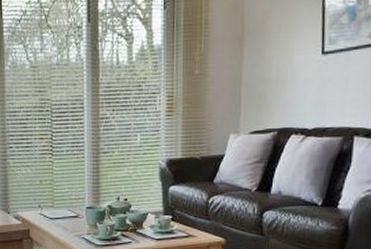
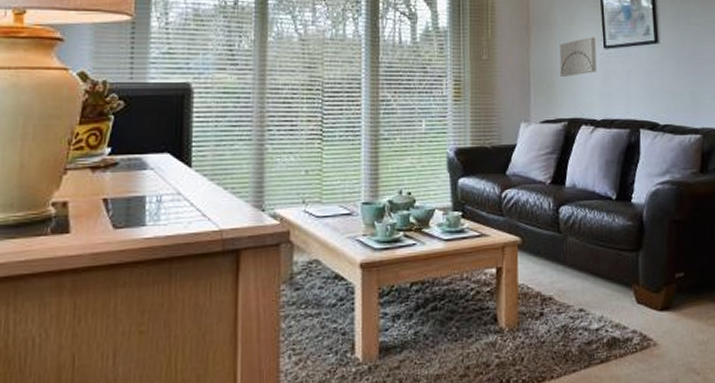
wall art: none [273,43,313,88] -> present [559,37,597,78]

